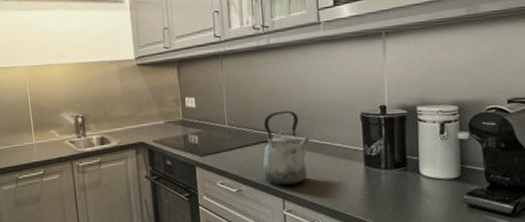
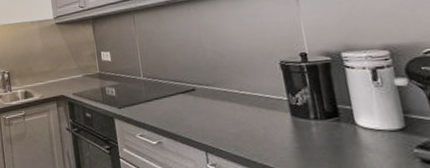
kettle: present [263,110,311,186] -> none [178,61,230,138]

